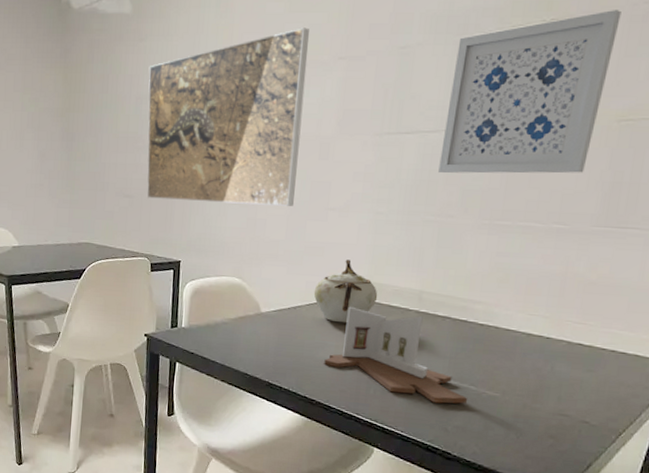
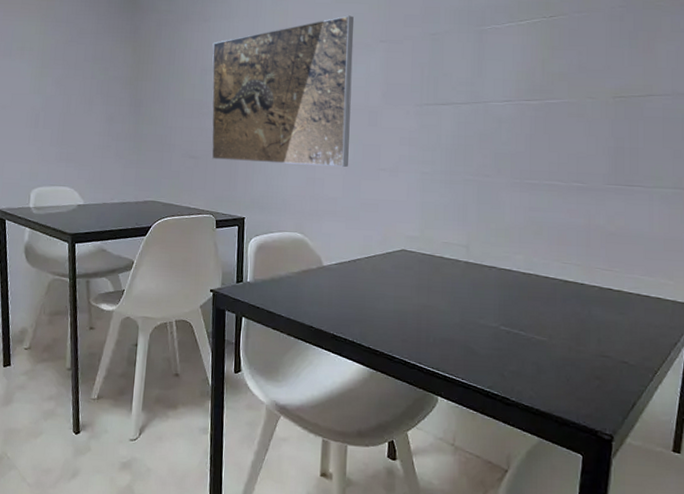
sugar bowl: present [313,259,378,323] -> none [371,215,430,275]
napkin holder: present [324,306,468,404] -> none [385,258,520,350]
wall art: present [438,10,622,174] -> none [473,11,603,140]

